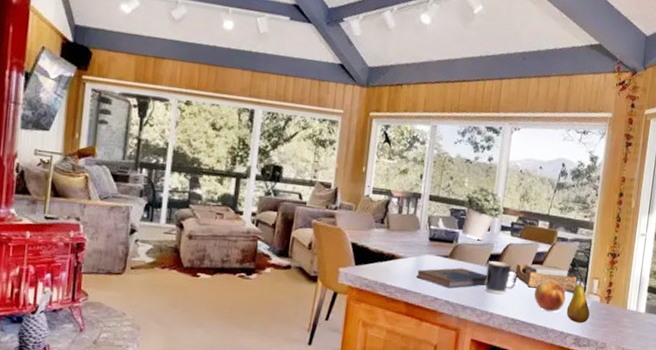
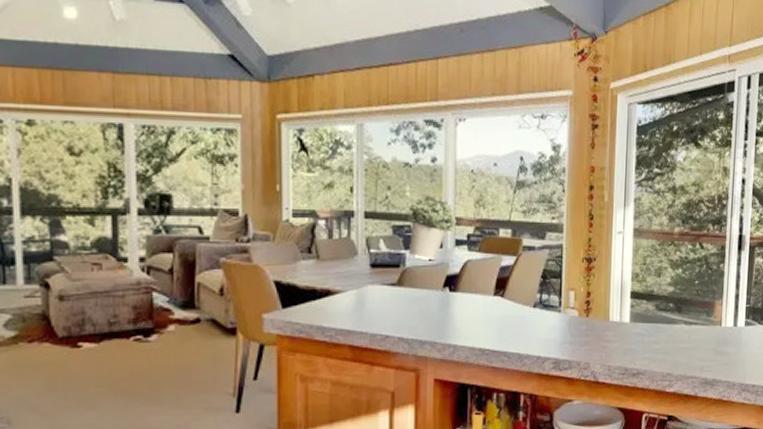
hardcover book: present [416,267,488,289] -> none [360,296,446,322]
mug: present [485,261,518,295] -> none [443,283,481,322]
napkin holder: present [515,263,577,292] -> none [478,280,551,310]
fruit: present [533,281,566,312] -> none [502,299,539,335]
fruit: present [566,278,590,324] -> none [541,291,568,344]

